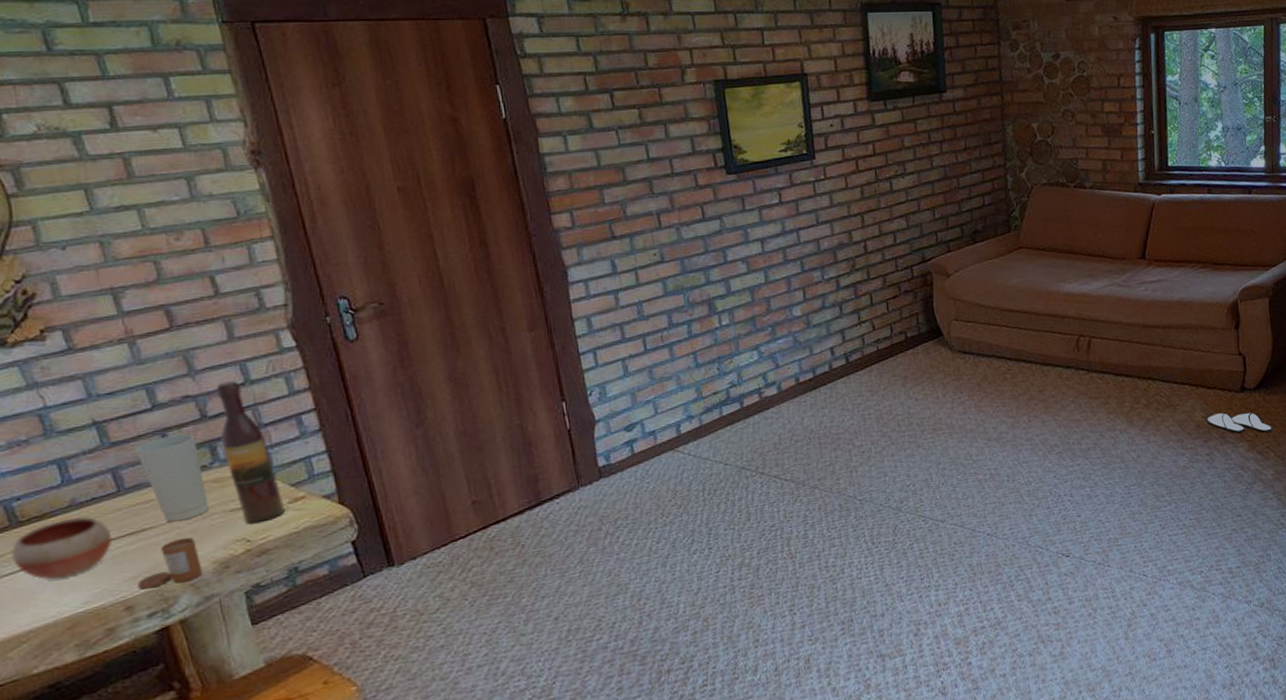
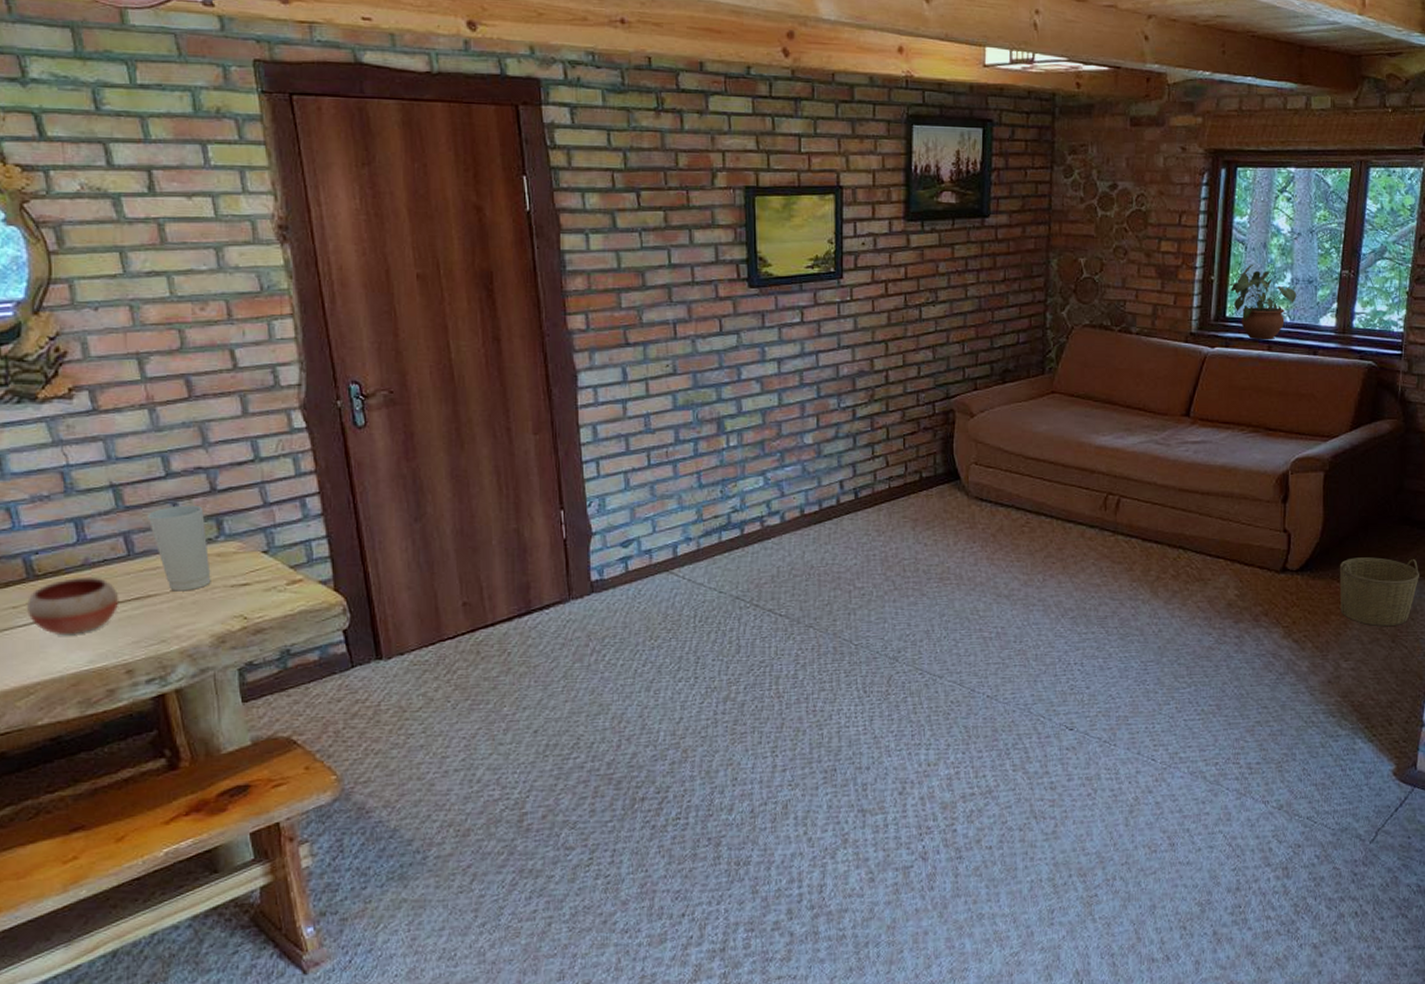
candle: present [138,537,203,589] -> none [140,608,201,655]
wine bottle: present [216,381,285,524] -> none [227,457,283,602]
potted plant: none [1167,118,1229,185] -> present [1228,265,1297,340]
slippers: present [1206,412,1273,434] -> none [1240,593,1313,620]

